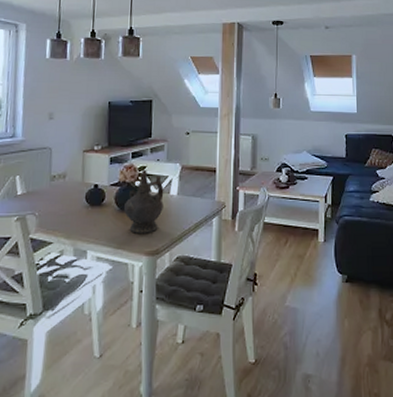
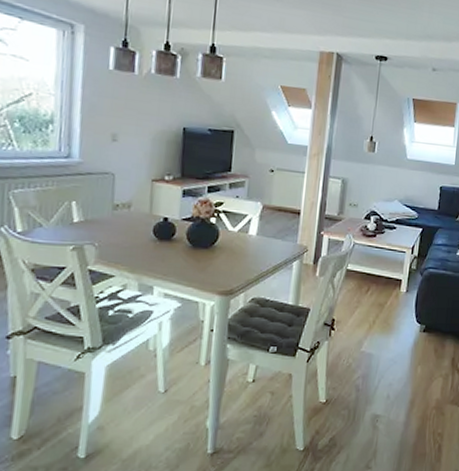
ceremonial vessel: present [124,169,164,234] -> none [197,205,242,273]

